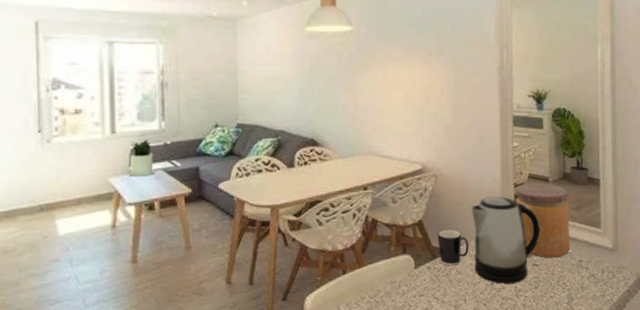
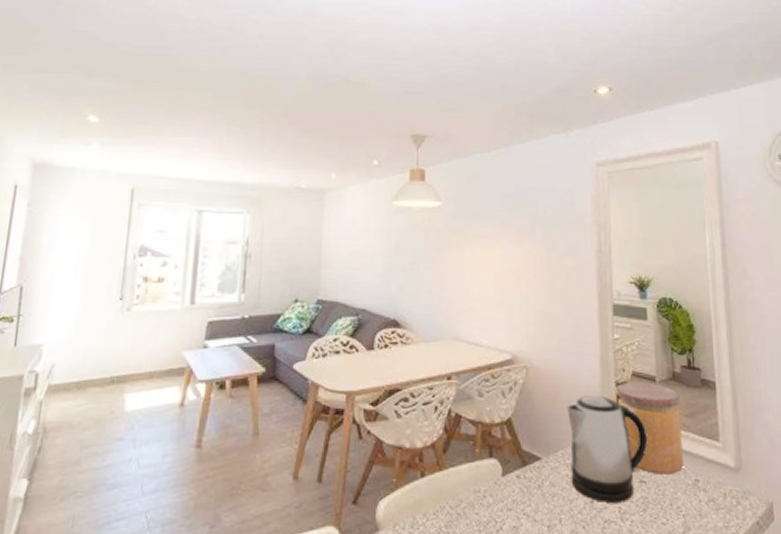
planter: present [128,140,155,177] -> none [202,312,230,351]
mug: present [437,228,469,266] -> none [528,430,564,476]

